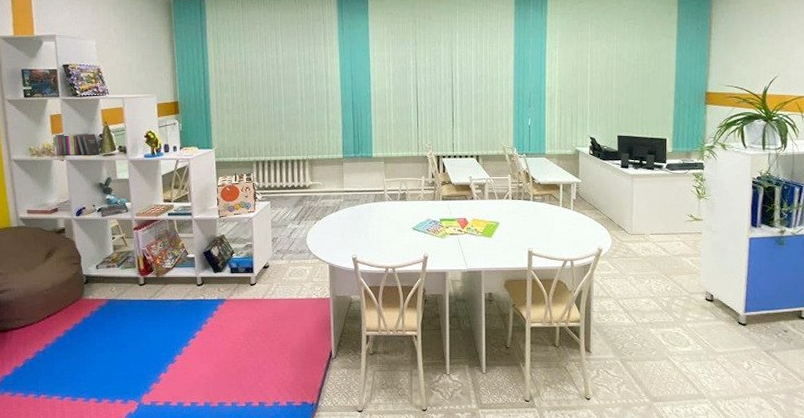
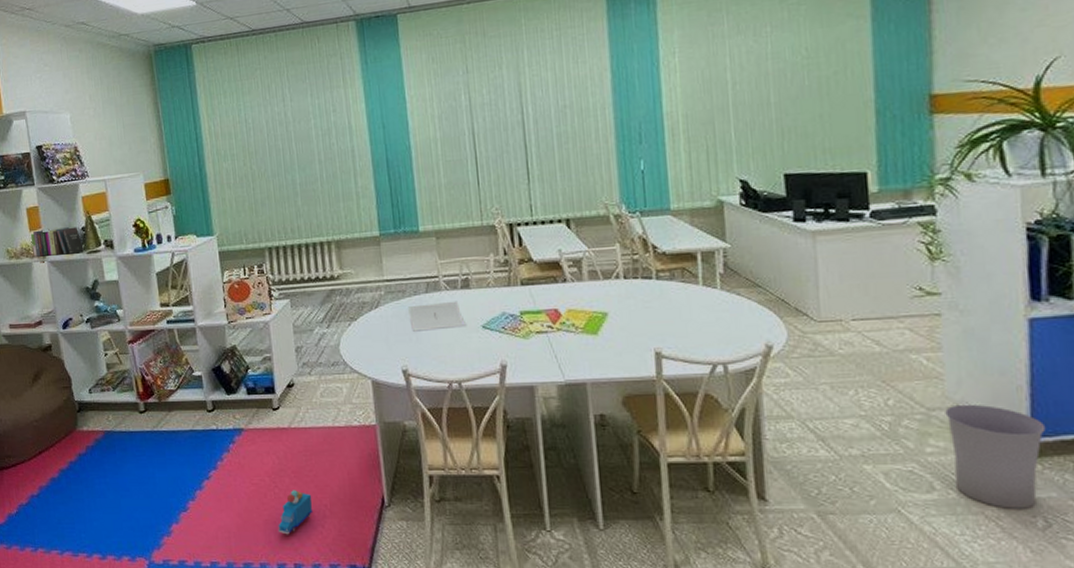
toy truck: none [248,346,277,380] -> present [278,490,313,535]
paper sheet: none [360,209,402,230] -> present [408,301,467,332]
waste bin: none [699,290,754,357] -> present [945,404,1047,509]

